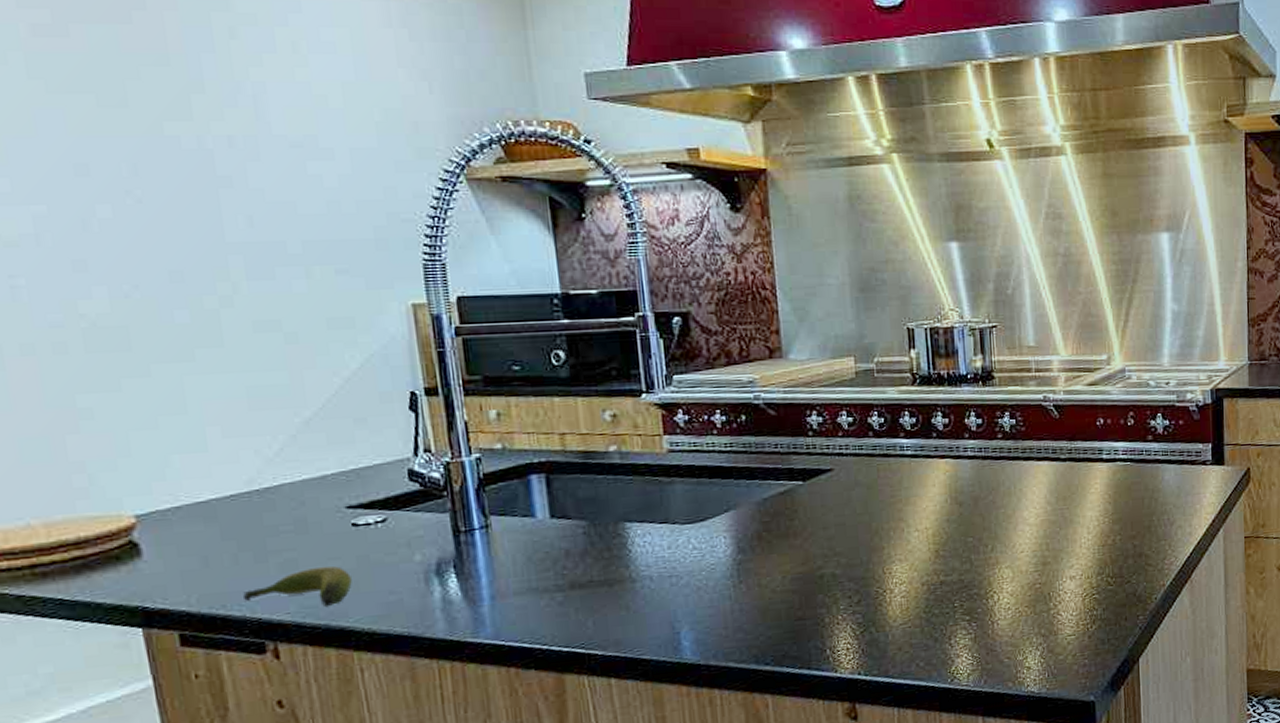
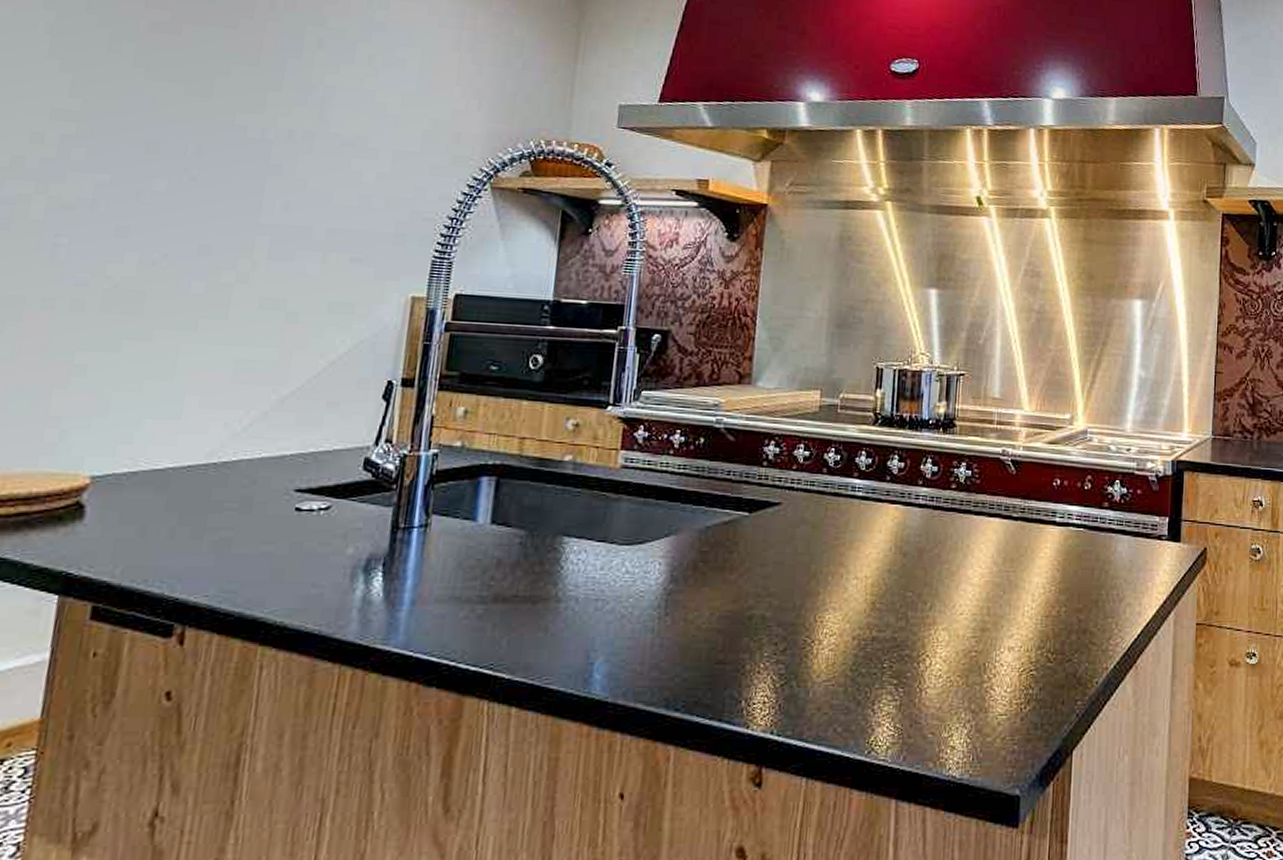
banana: present [243,566,352,608] -> none [167,549,280,594]

